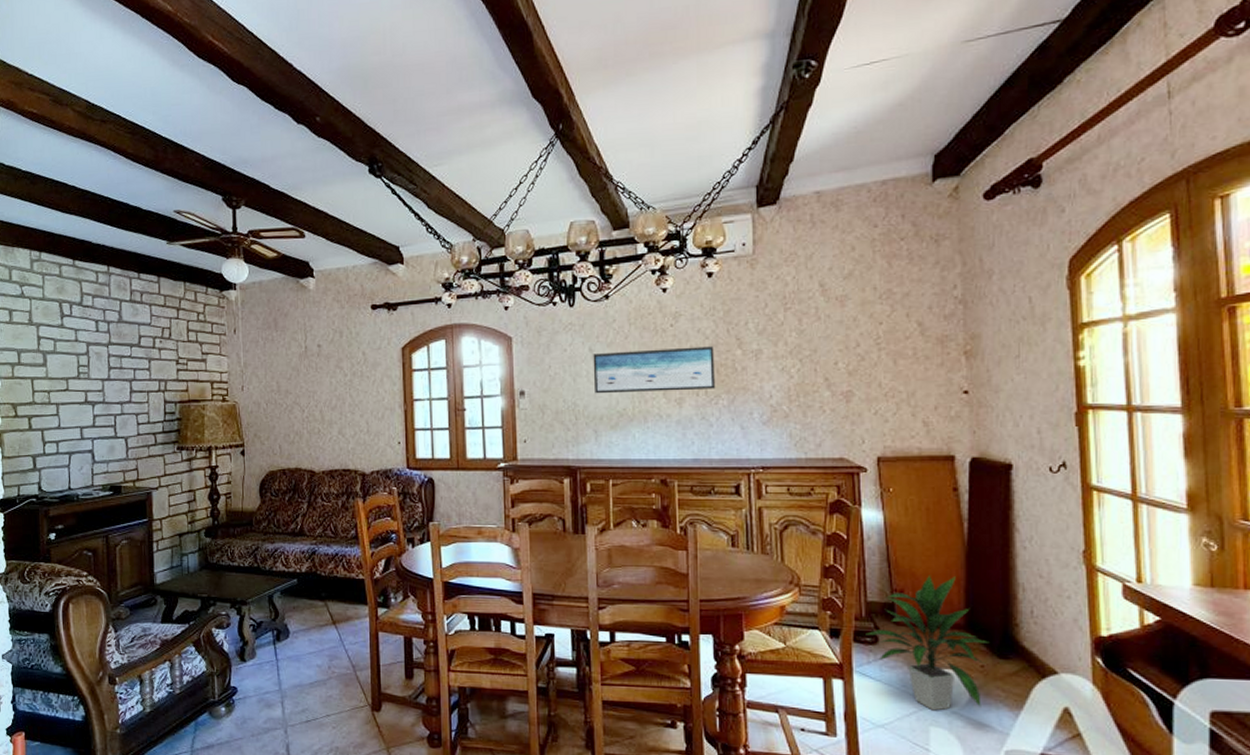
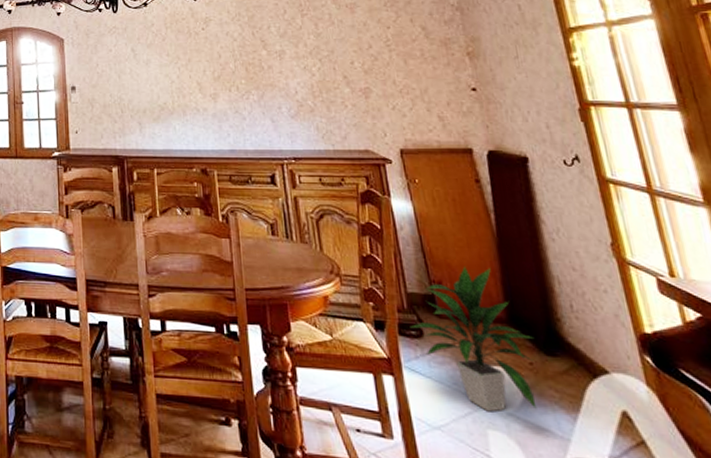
wall art: present [593,346,715,394] -> none [135,47,245,89]

